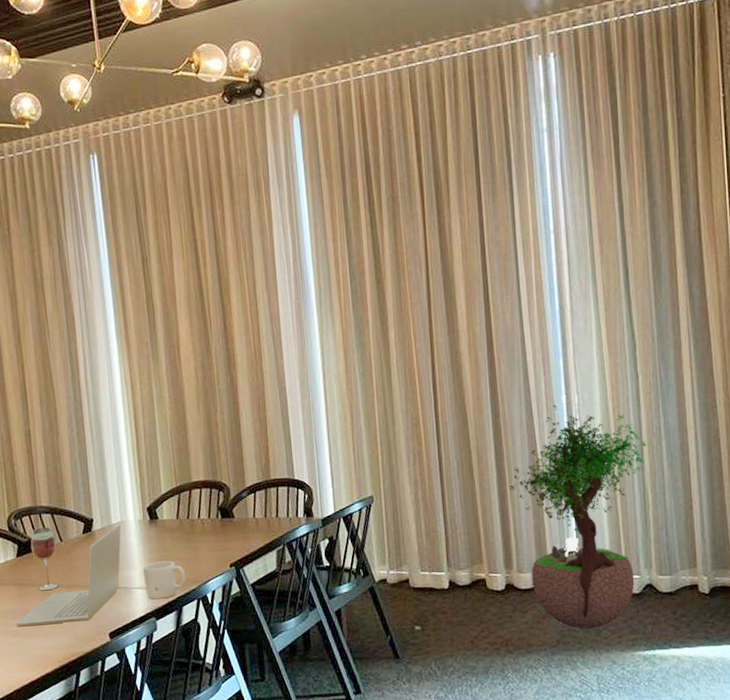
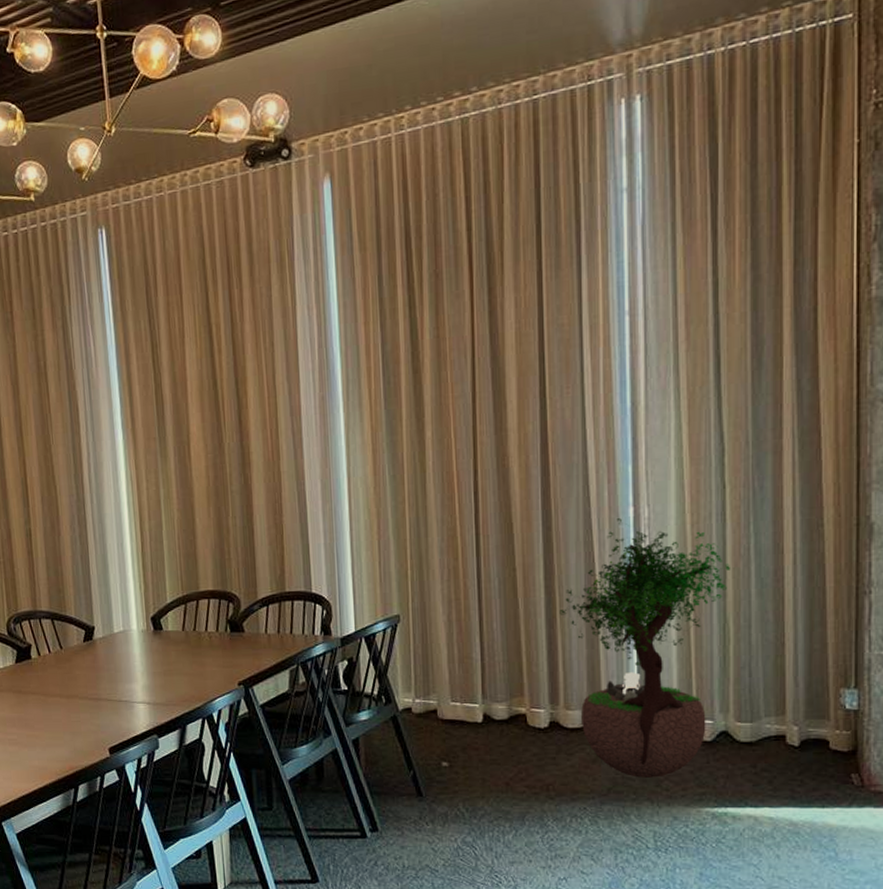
laptop: present [15,524,122,627] -> none [13,633,124,736]
wineglass: present [31,527,59,591] -> none [30,633,58,700]
mug: present [142,560,186,600] -> none [145,675,191,716]

